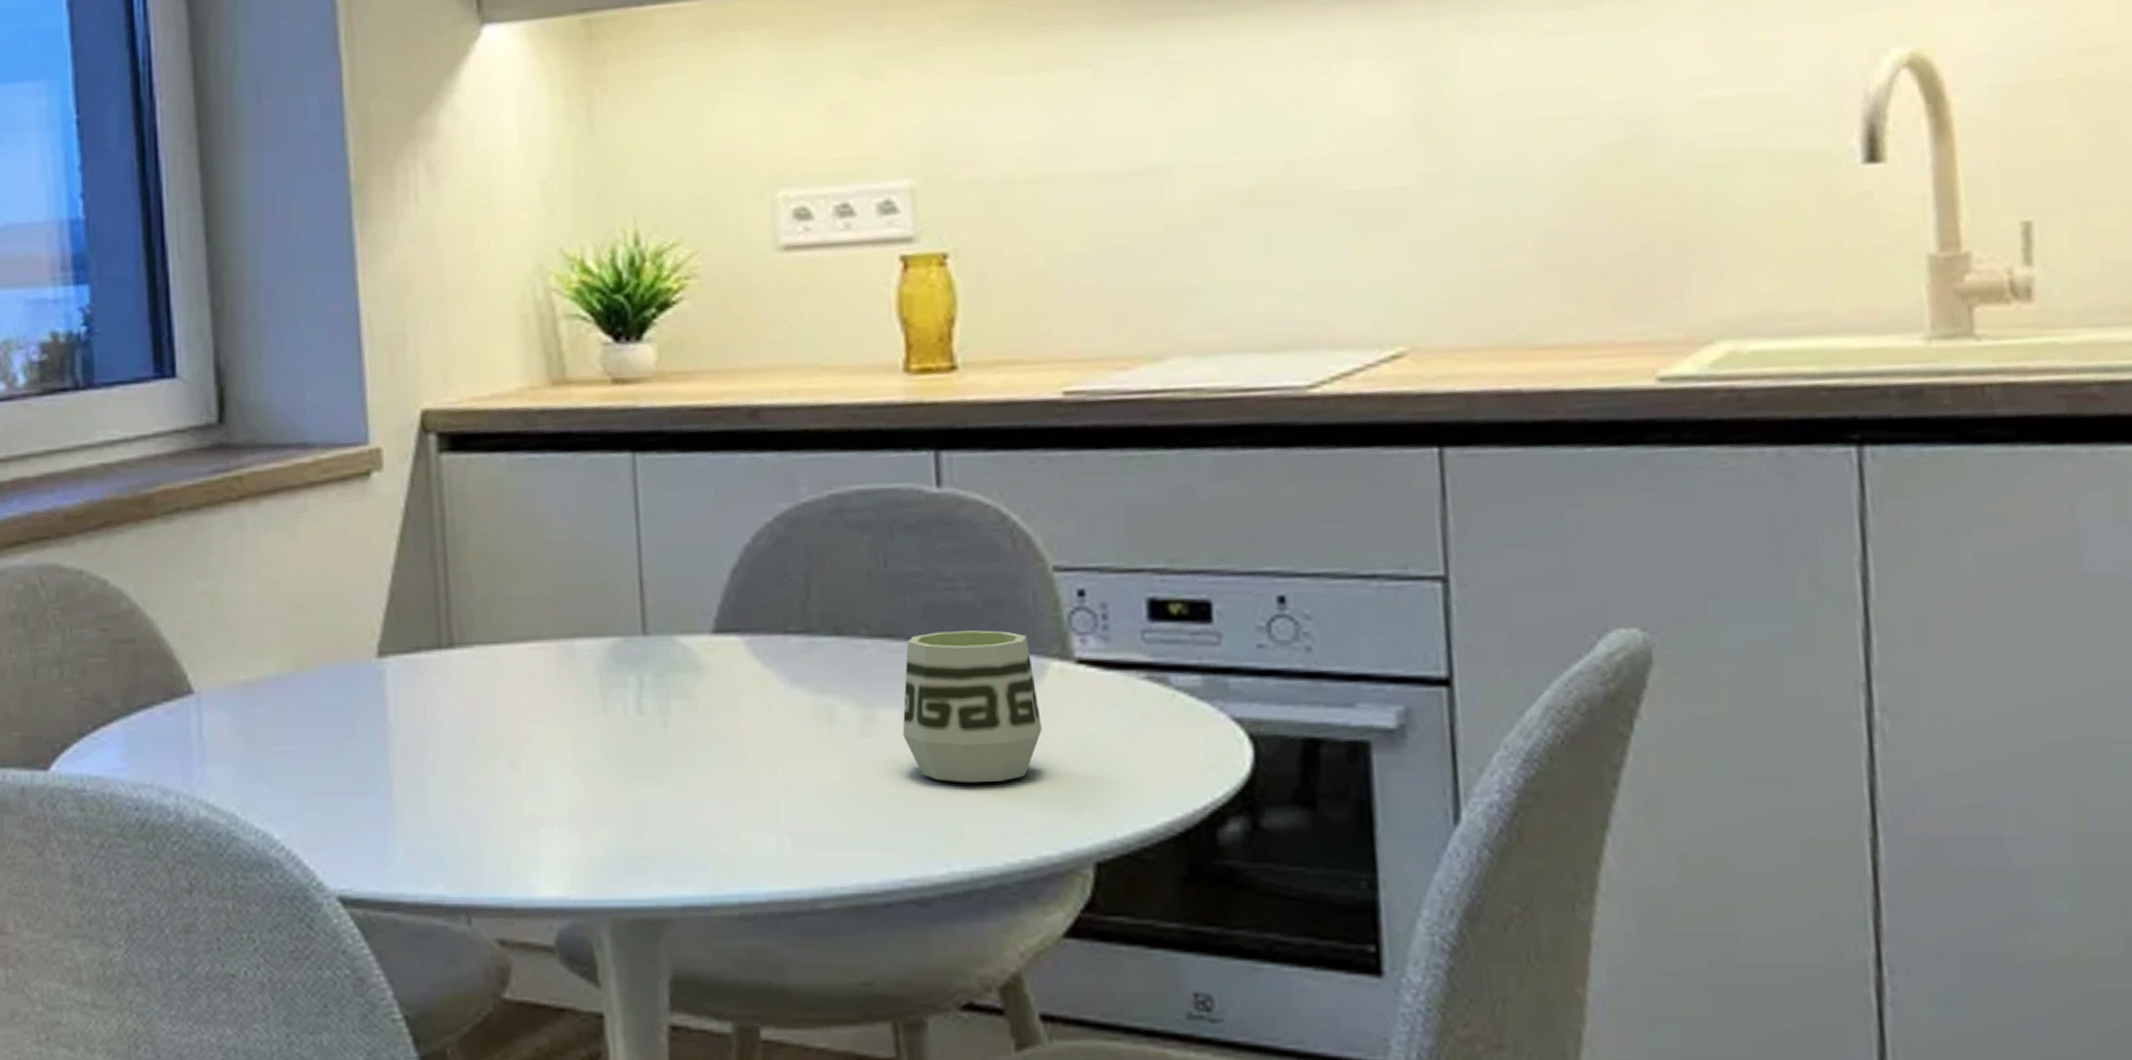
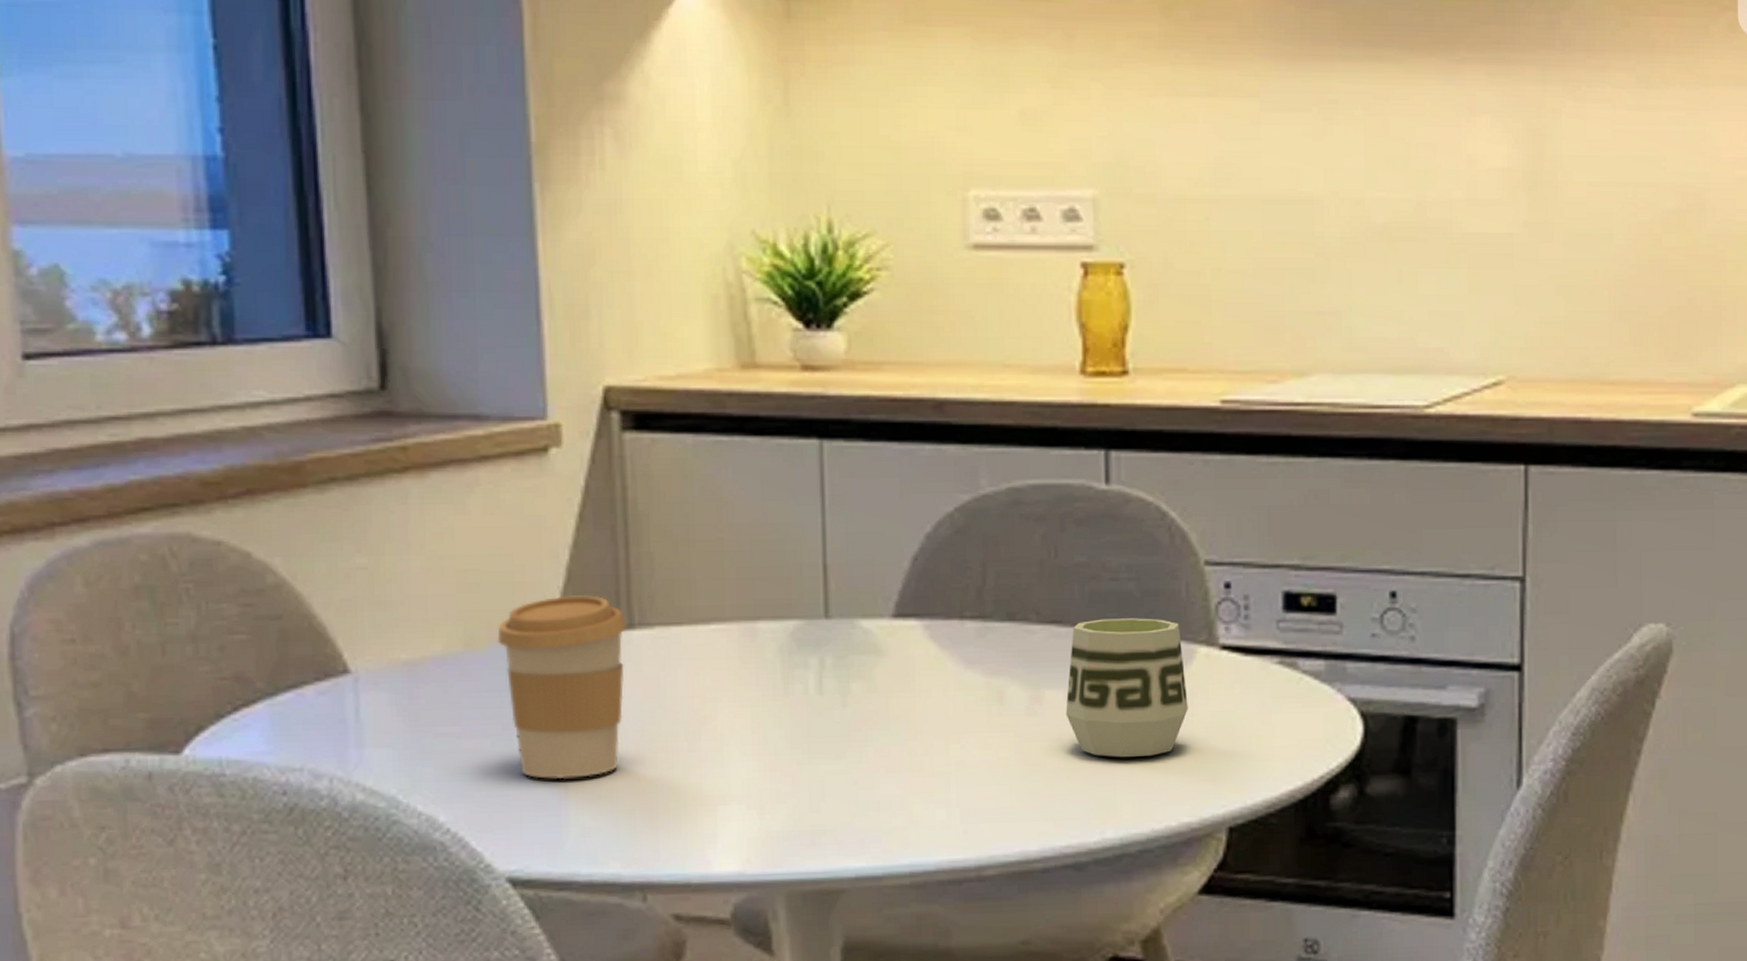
coffee cup: none [326,615,448,799] -> present [497,595,627,780]

